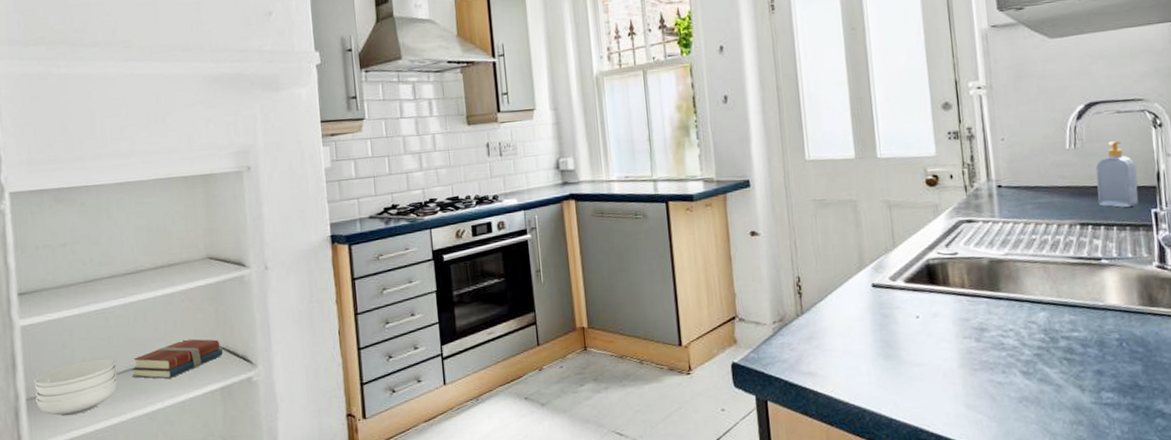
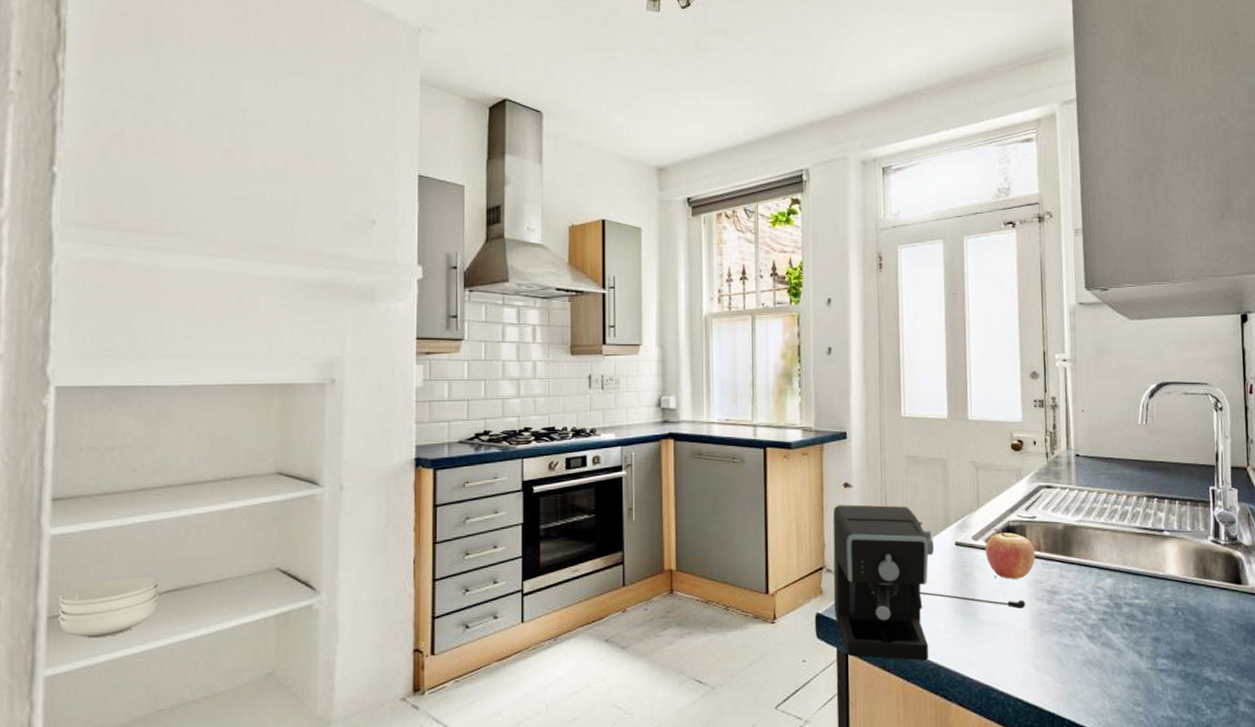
books: present [131,338,224,379] -> none [176,559,284,603]
coffee maker: none [741,250,953,405] -> present [832,504,1026,661]
fruit: none [904,267,960,319] -> present [985,528,1035,579]
soap bottle: present [1095,141,1139,208] -> none [1163,420,1199,484]

